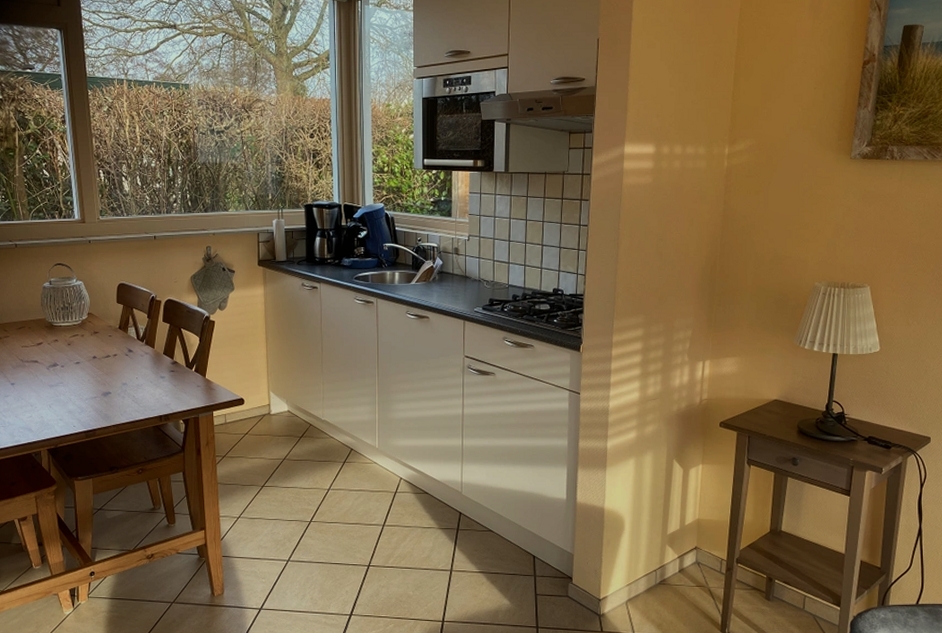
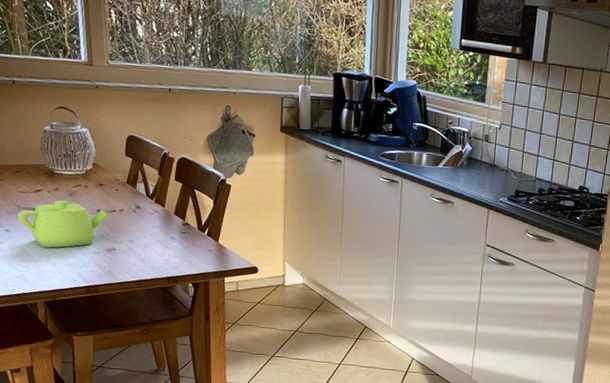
teapot: none [22,350,105,397] -> present [18,200,110,248]

